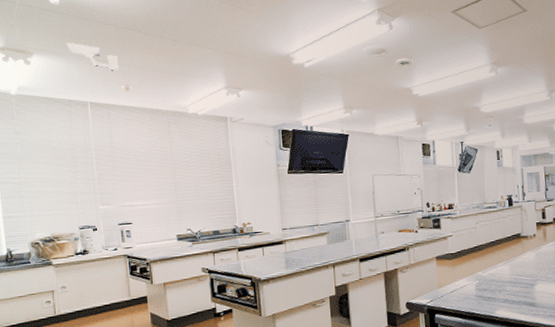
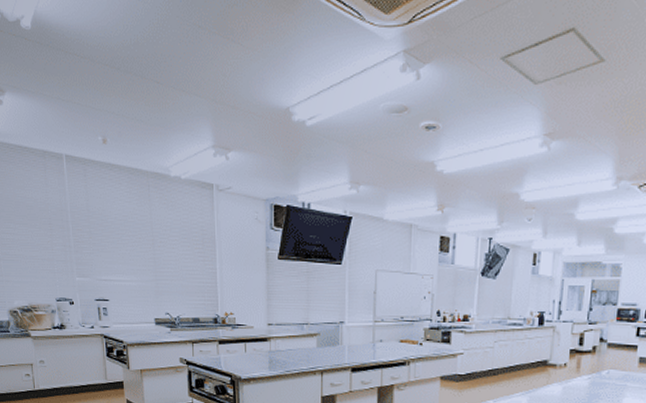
security camera: present [66,42,119,71] -> none [39,78,96,118]

